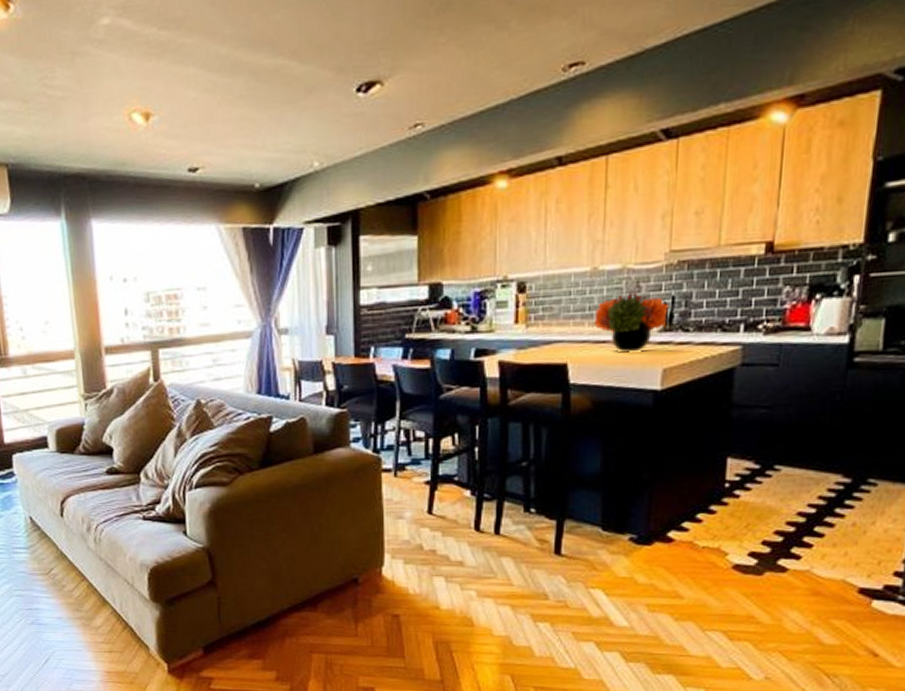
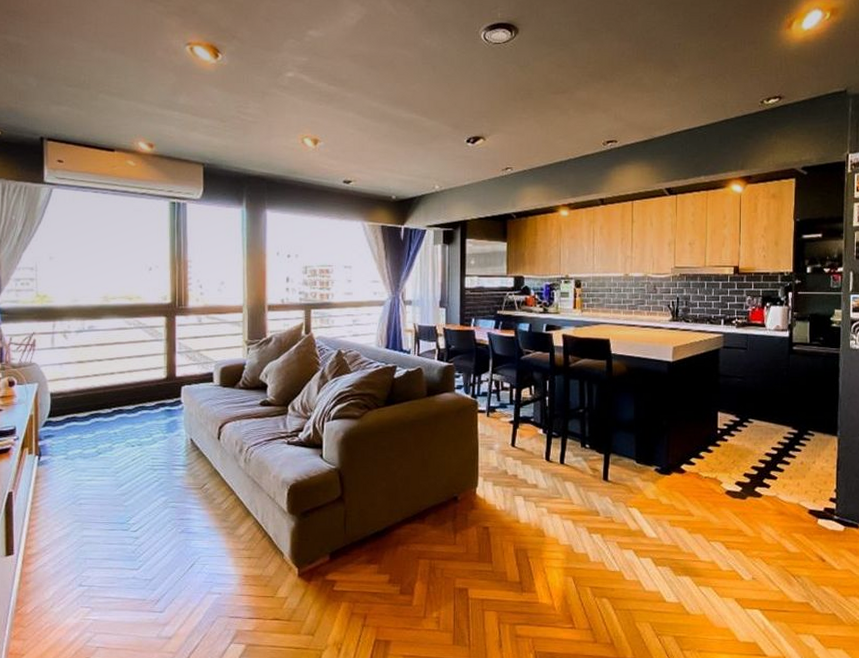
flower arrangement: present [593,291,670,353] -> none [626,292,676,334]

